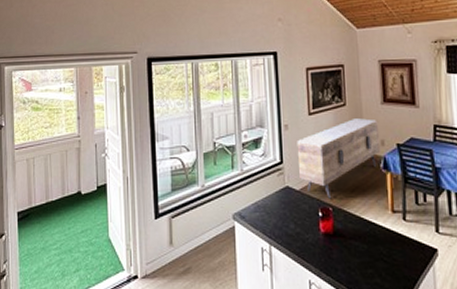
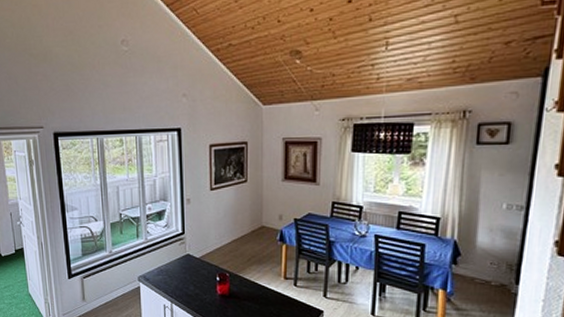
sideboard: present [297,117,381,199] -> none [198,193,279,266]

